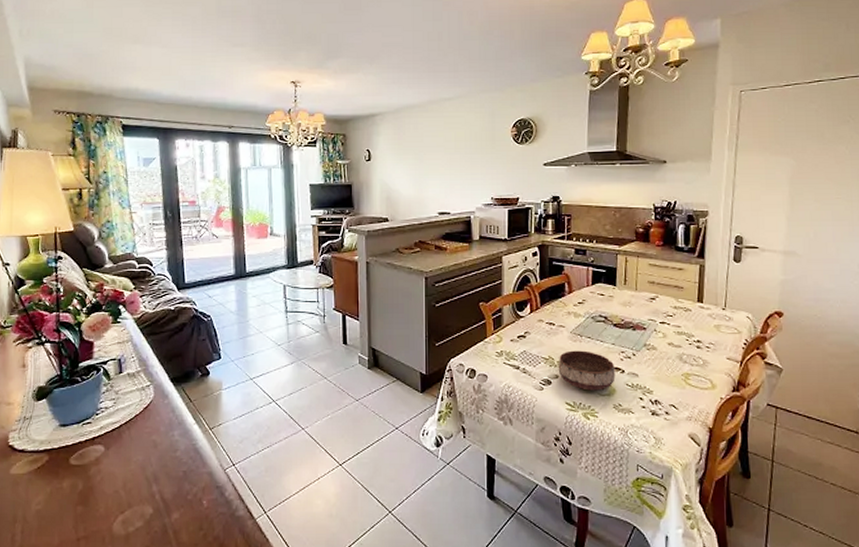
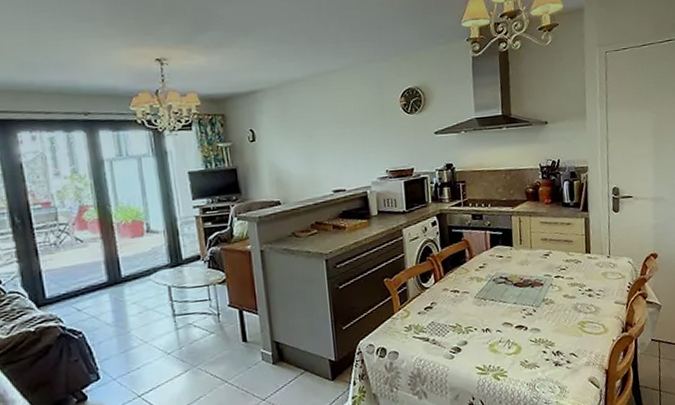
bowl: present [558,350,616,391] -> none [465,313,520,352]

